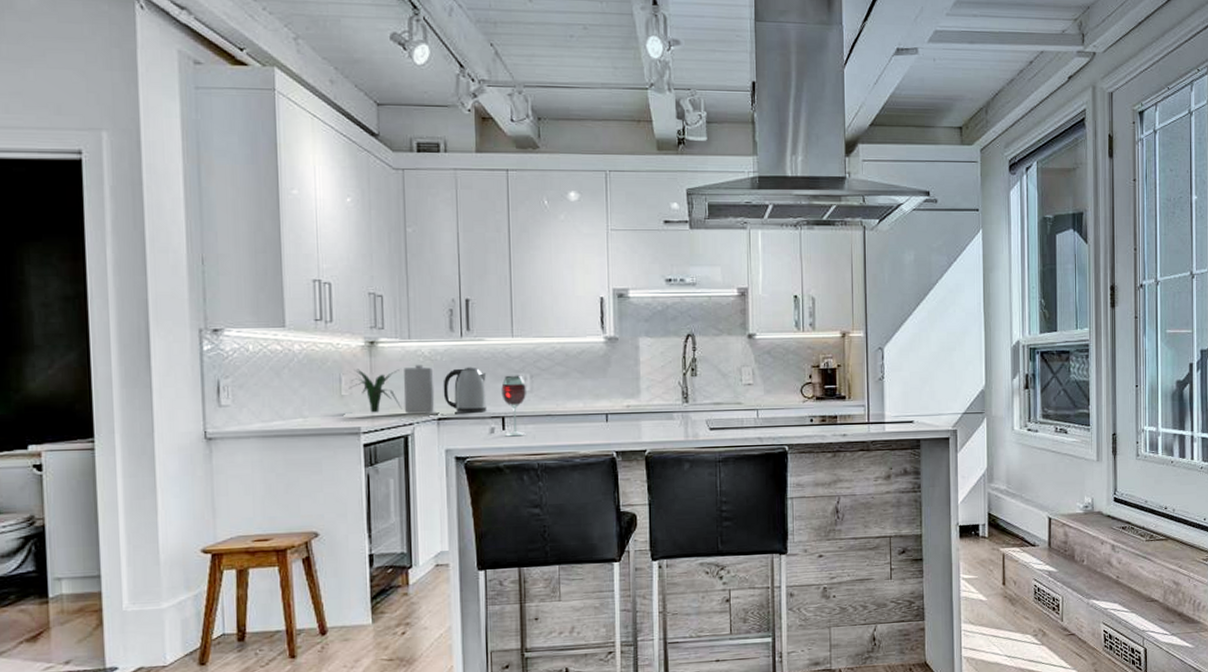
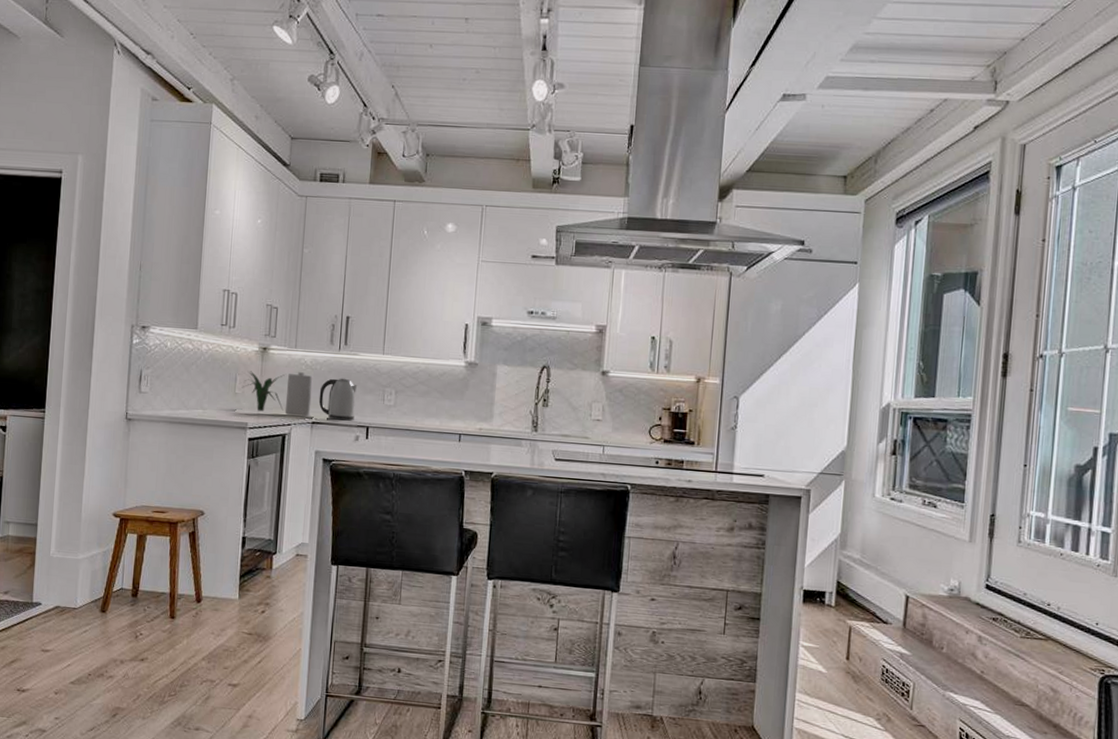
wineglass: present [501,375,526,437] -> none [368,389,391,447]

